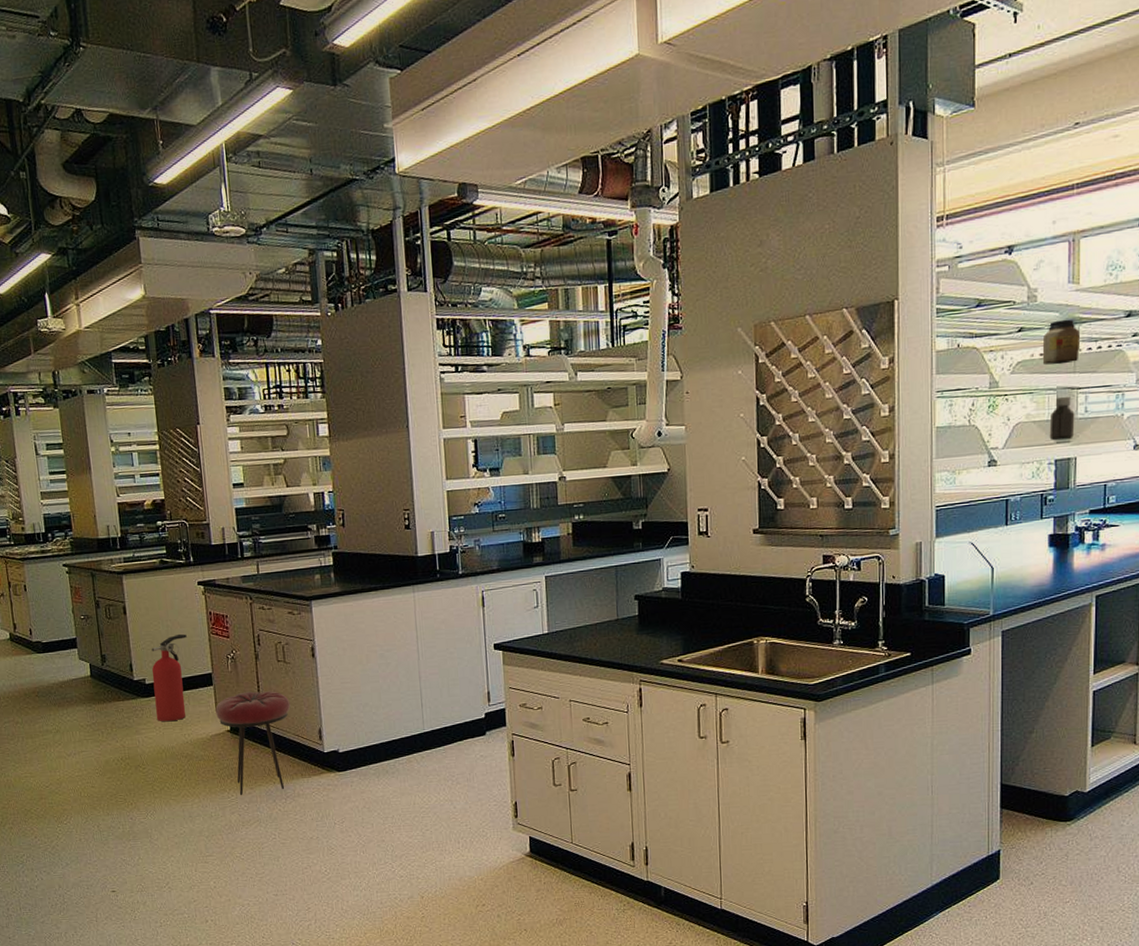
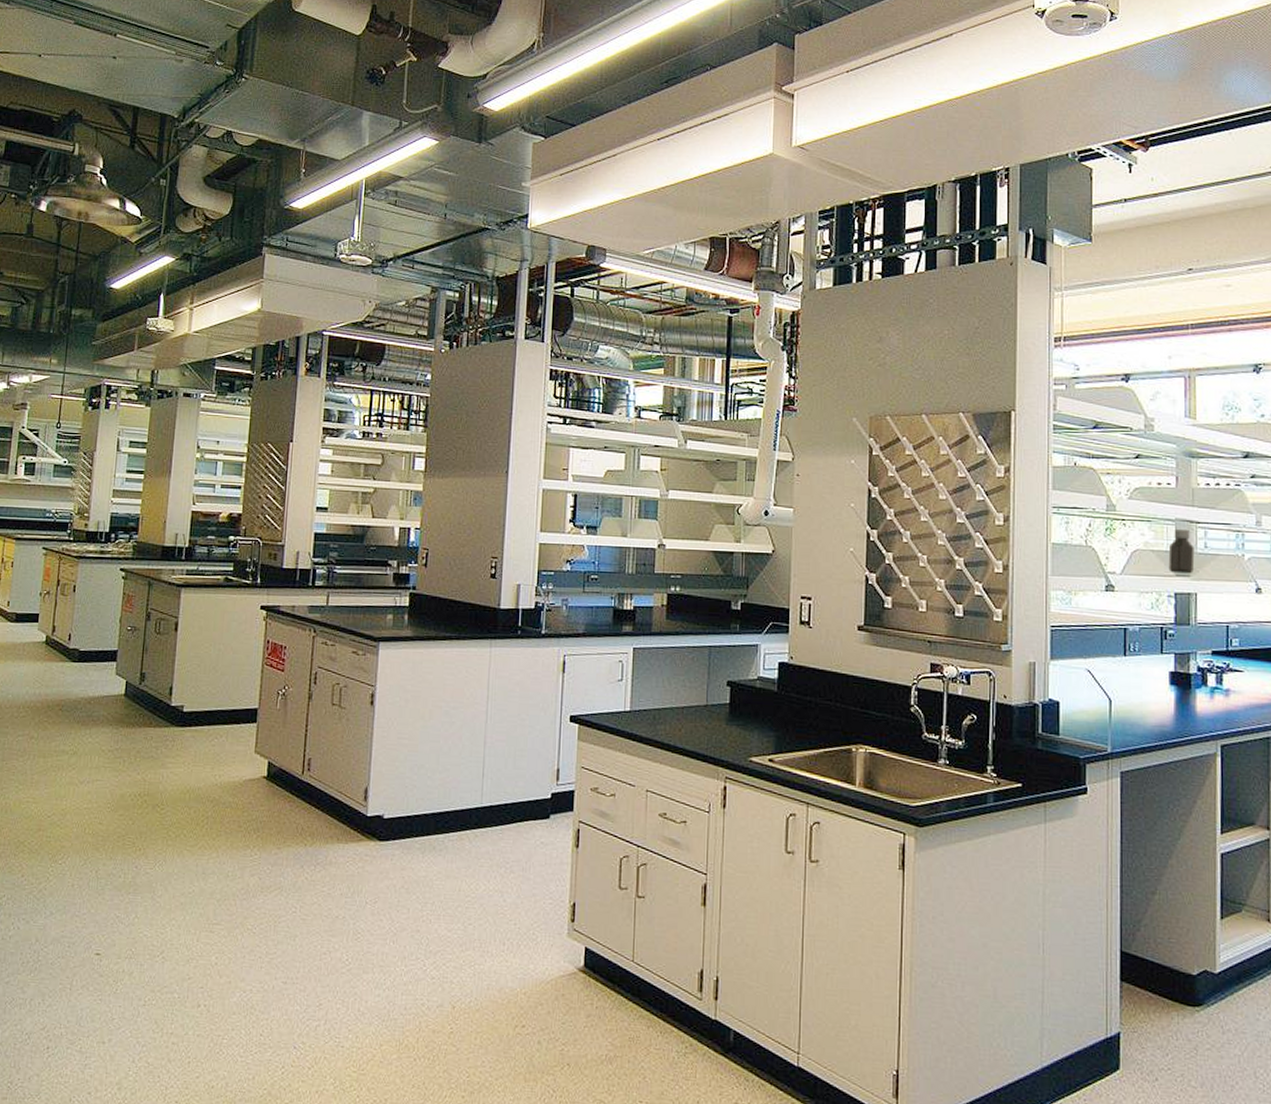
fire extinguisher: present [151,634,187,722] -> none [187,661,238,758]
stool: present [215,691,291,796] -> none [254,734,339,856]
jar: present [1042,319,1080,365] -> none [1160,452,1198,497]

